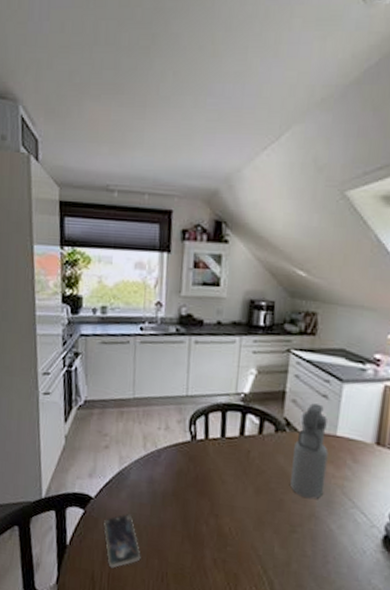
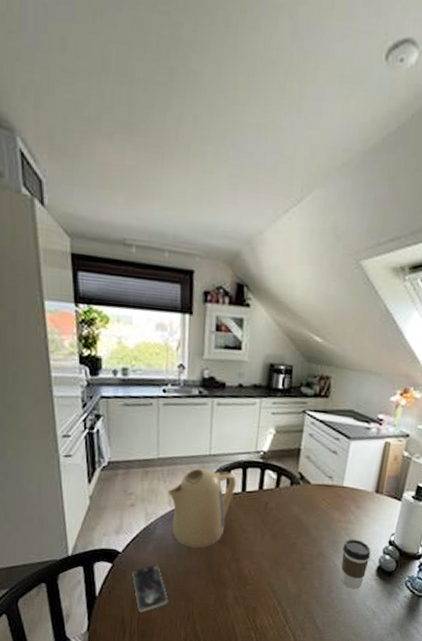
kettle: none [143,409,215,499] -> present [168,468,236,549]
water bottle: present [290,403,328,500] -> none [303,459,336,541]
coffee cup: none [338,498,374,563] -> present [341,538,371,590]

